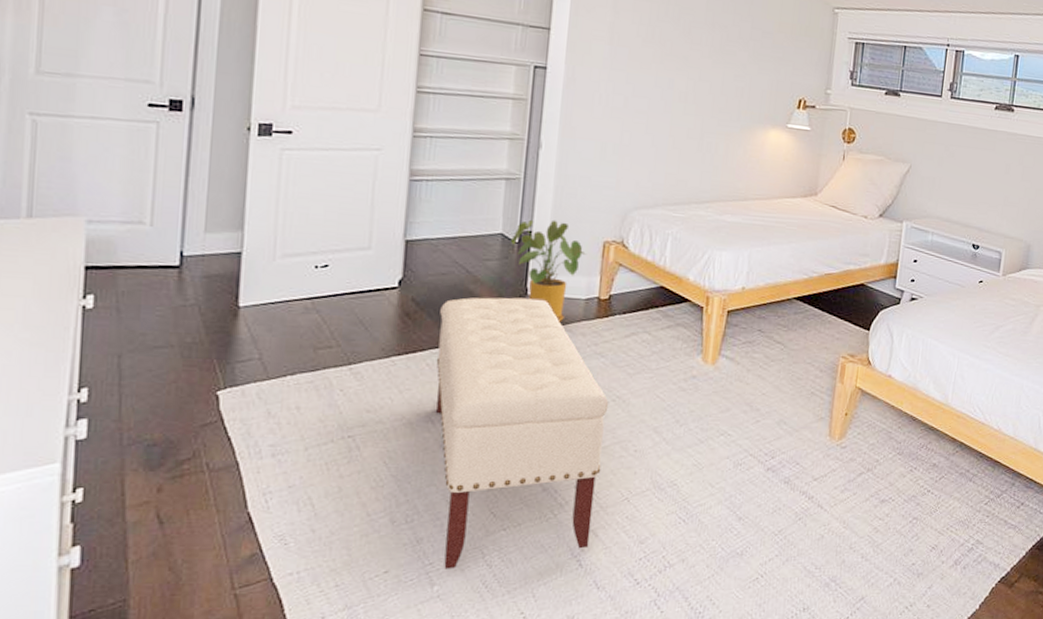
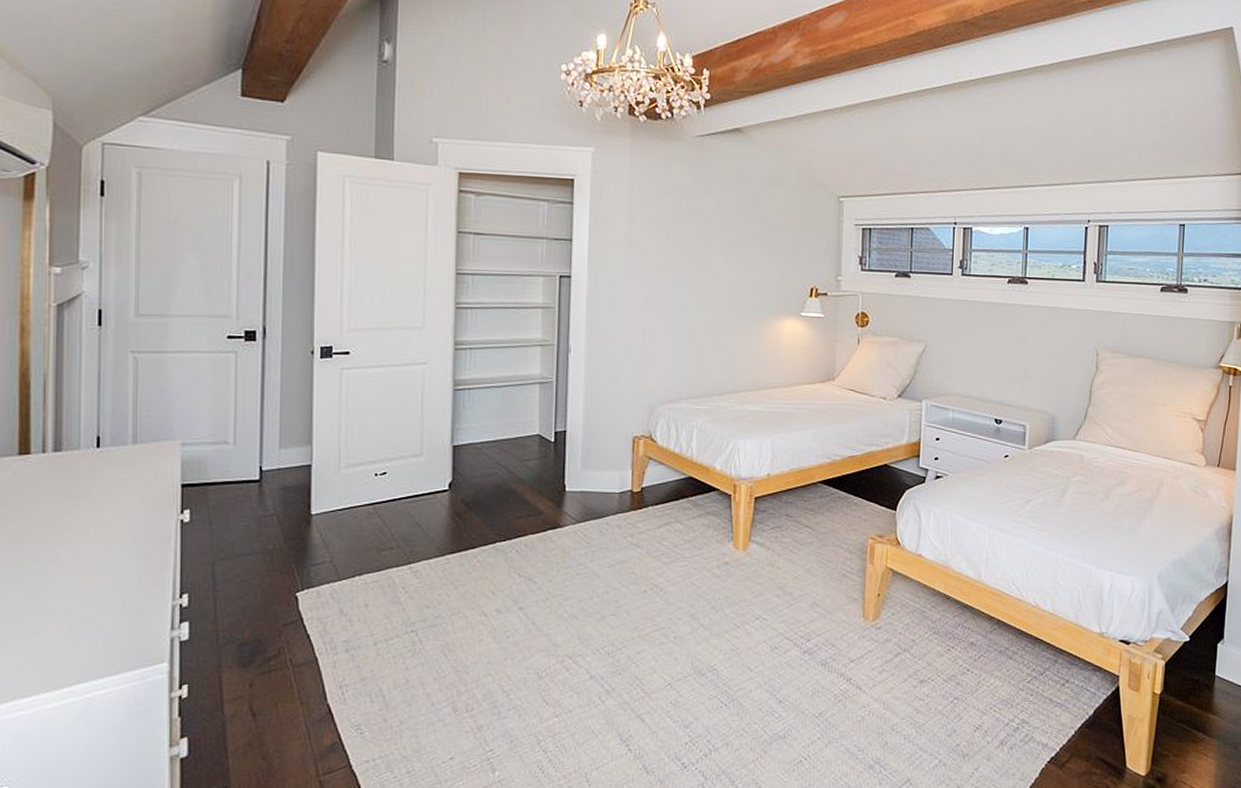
bench: present [436,297,609,569] -> none [486,494,647,755]
house plant: present [511,219,587,322] -> none [548,419,618,516]

